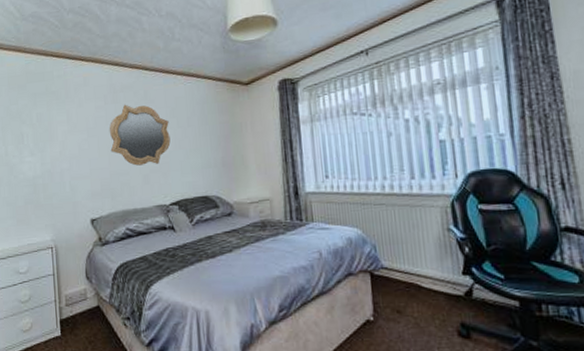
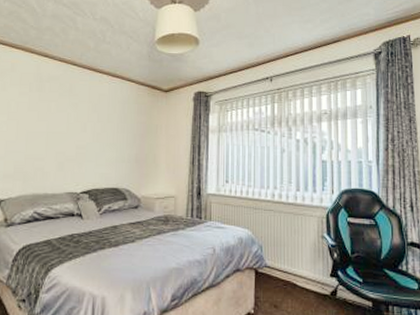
mirror: present [109,104,171,166] -> none [29,94,90,153]

